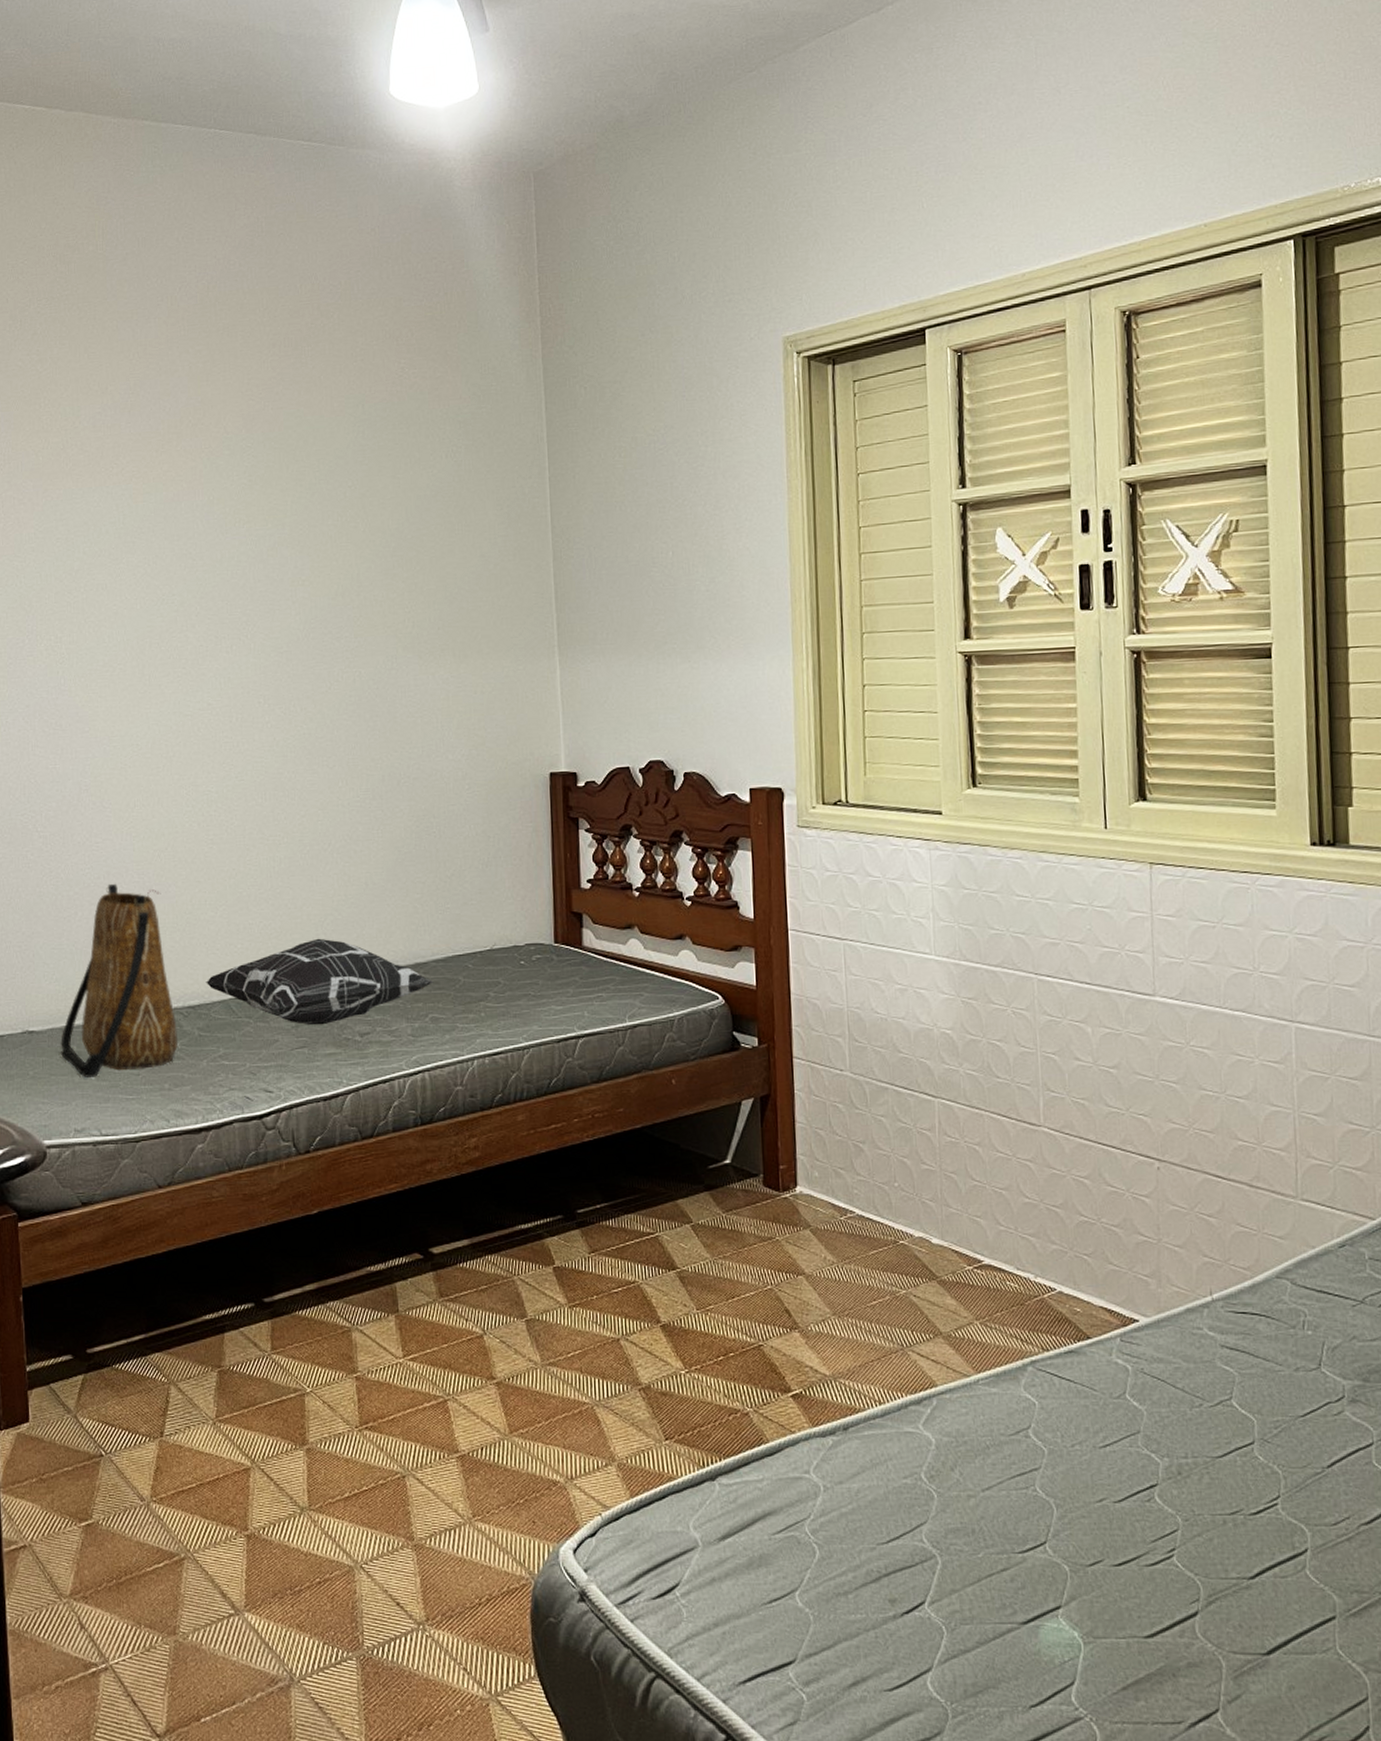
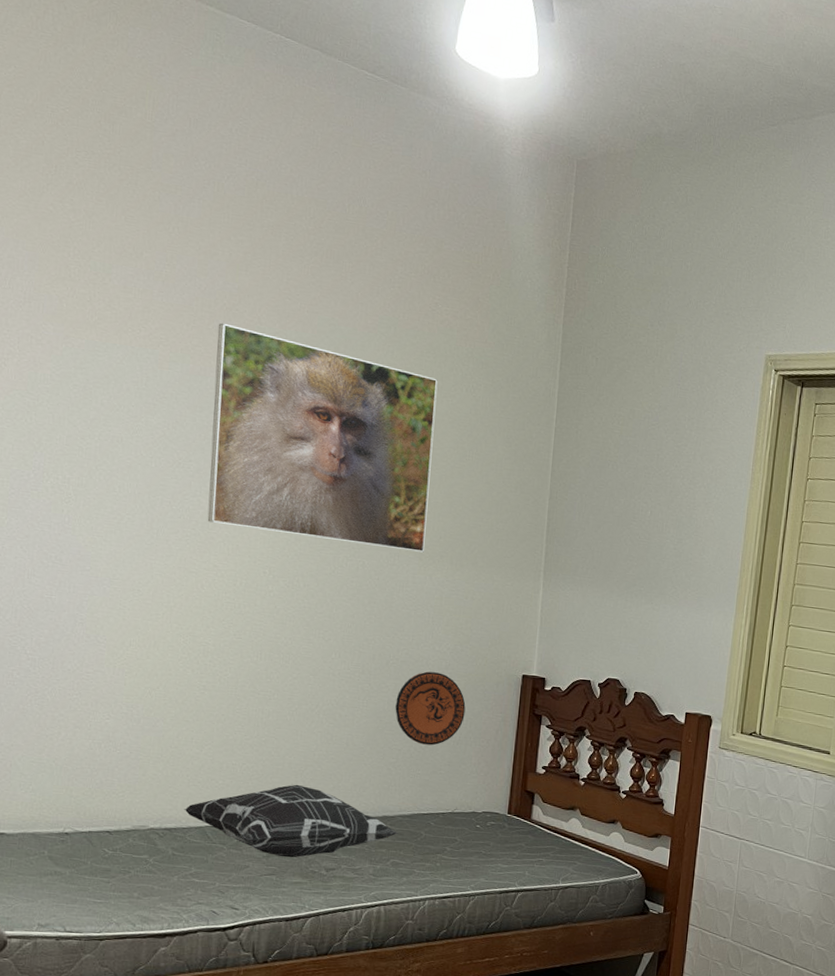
tote bag: present [61,883,178,1077] -> none [31,711,152,880]
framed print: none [186,441,423,657] -> present [207,323,438,553]
decorative plate: none [413,785,491,873] -> present [395,671,466,746]

